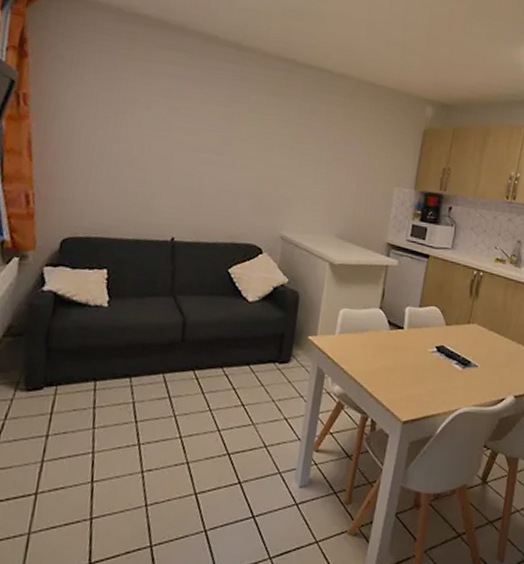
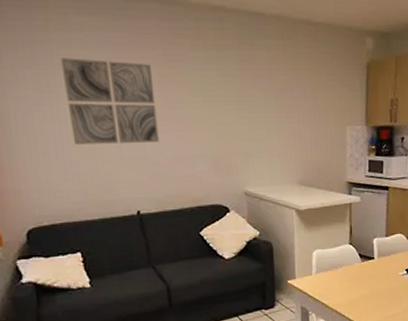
wall art: none [127,84,216,174] -> present [60,58,159,145]

